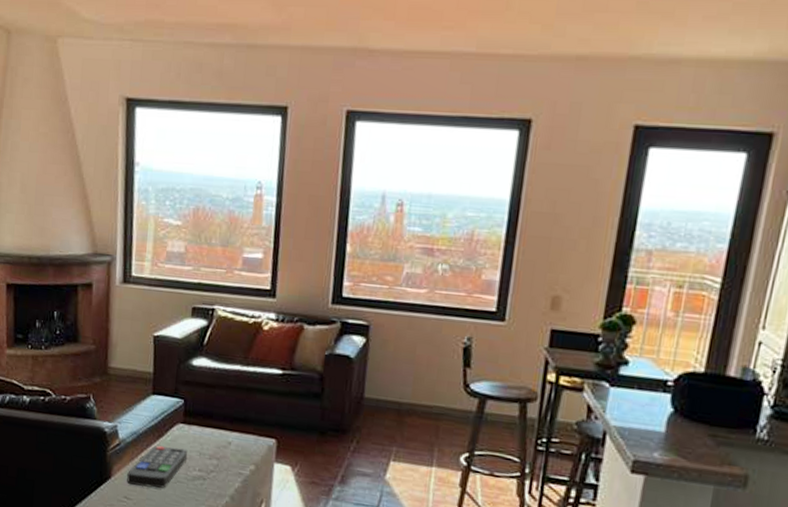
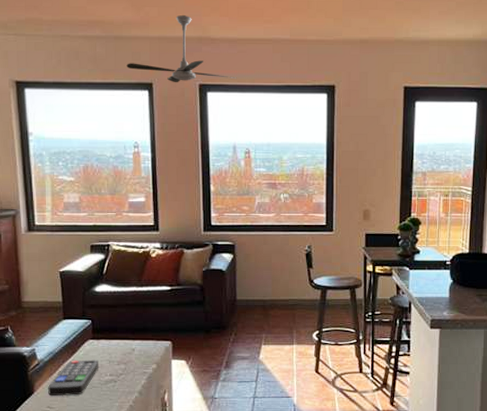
ceiling fan: none [258,17,398,108] -> present [126,14,237,83]

